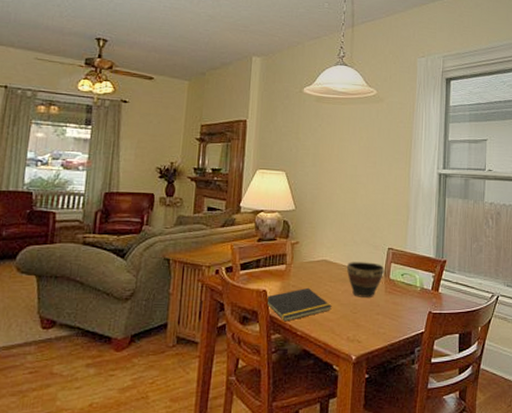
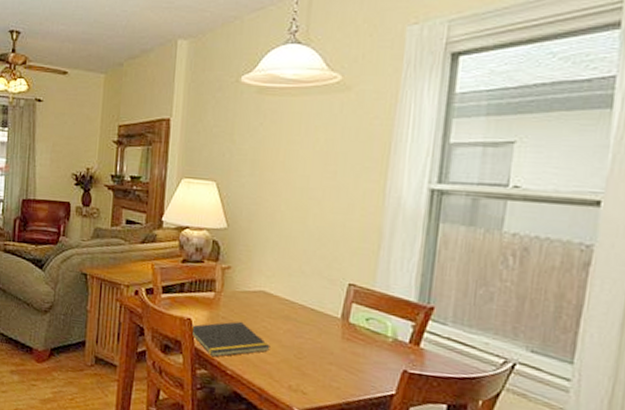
bowl: present [346,262,385,298] -> none [290,296,343,343]

